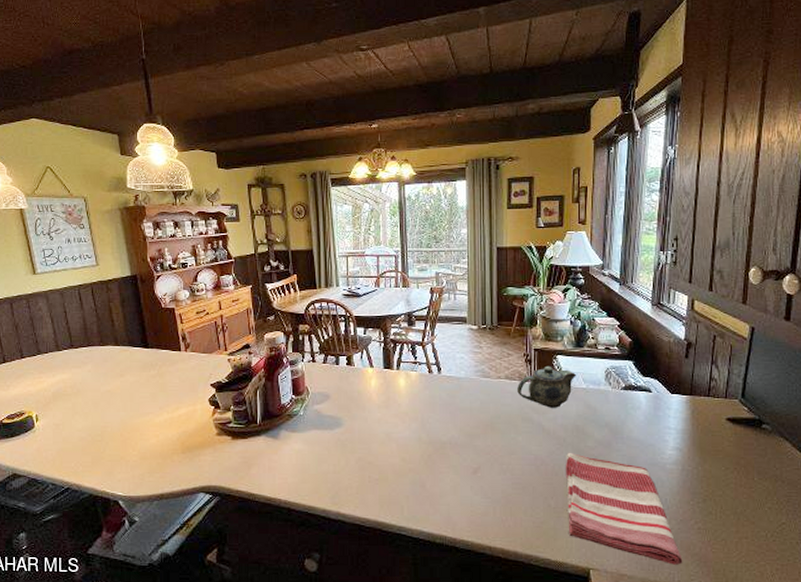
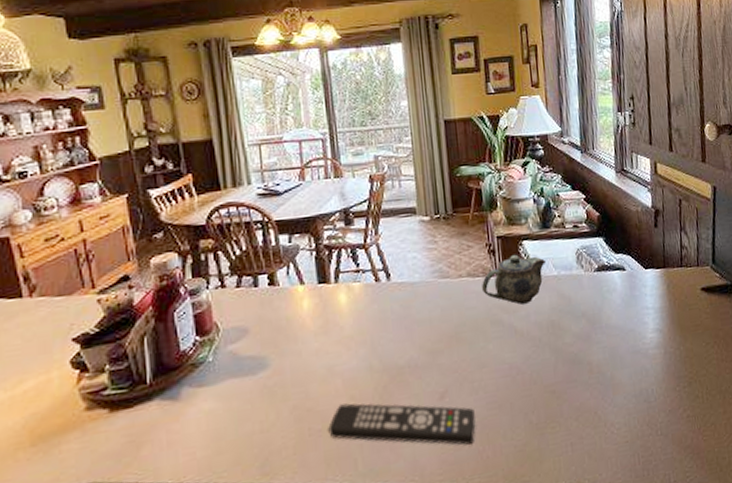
remote control: none [383,463,501,513] -> present [328,403,476,445]
dish towel: present [566,452,683,565] -> none [543,353,677,464]

